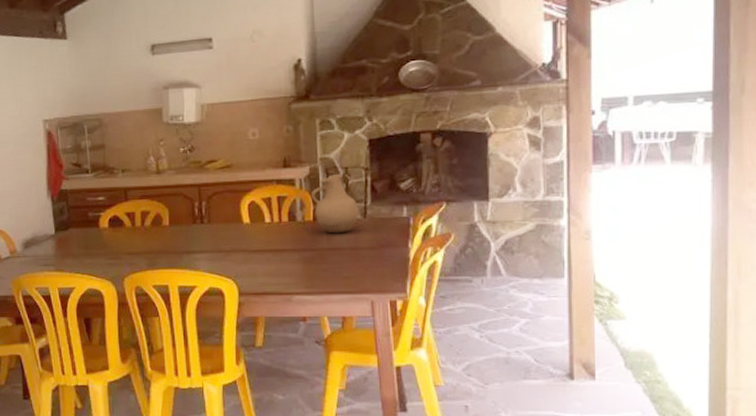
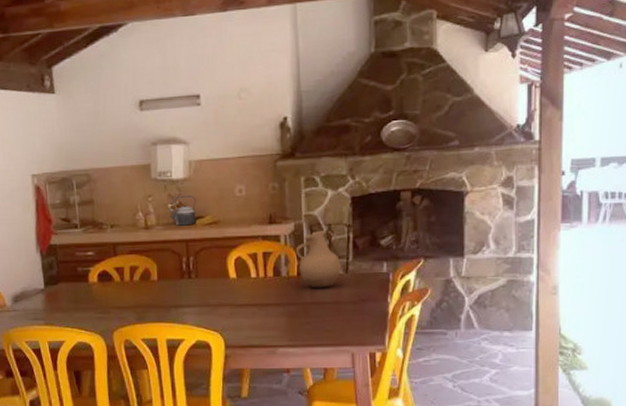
kettle: none [181,138,210,170] -> present [169,195,198,226]

